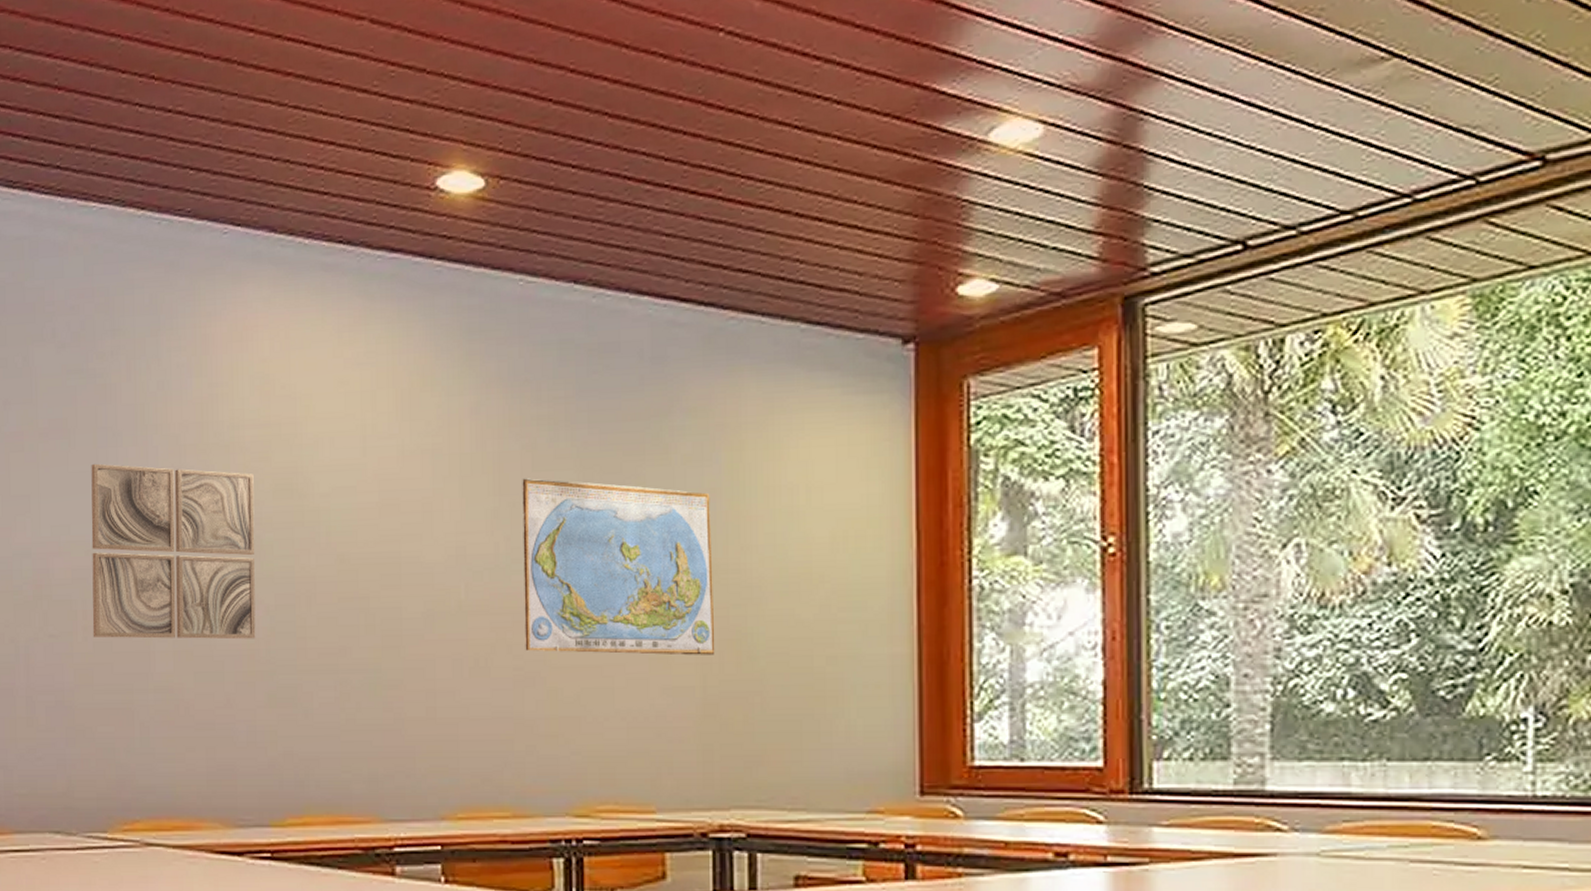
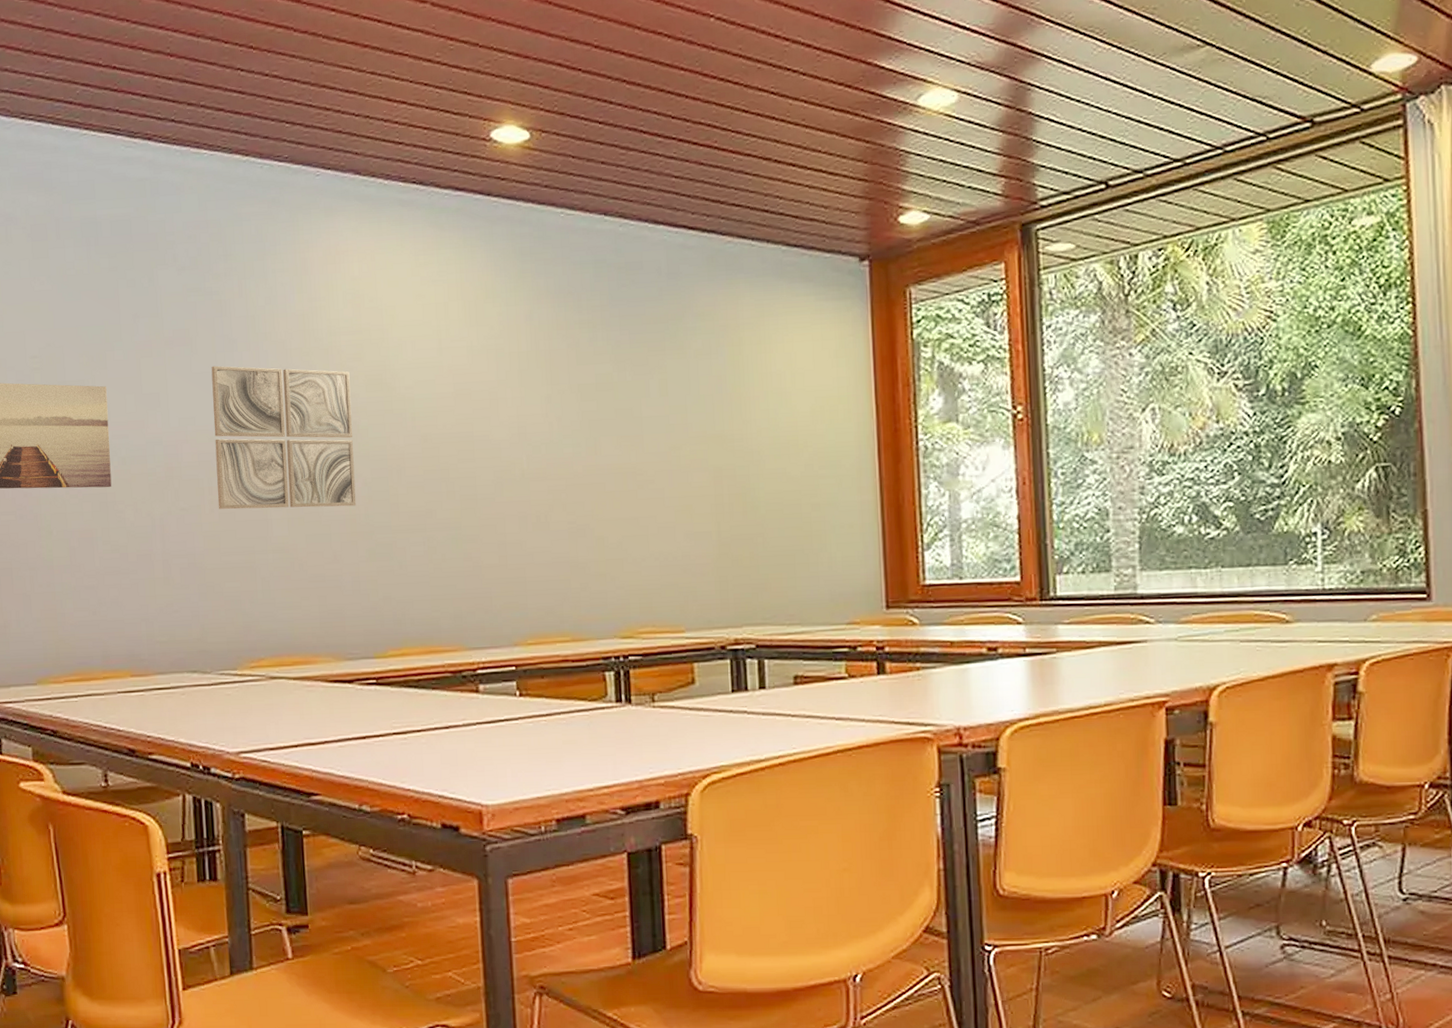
world map: present [522,478,715,656] -> none [569,370,726,509]

